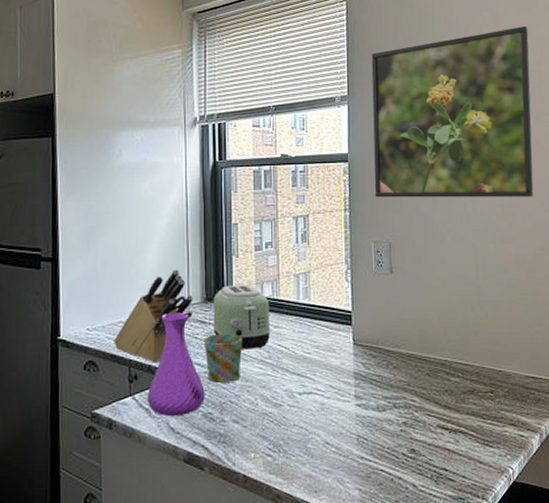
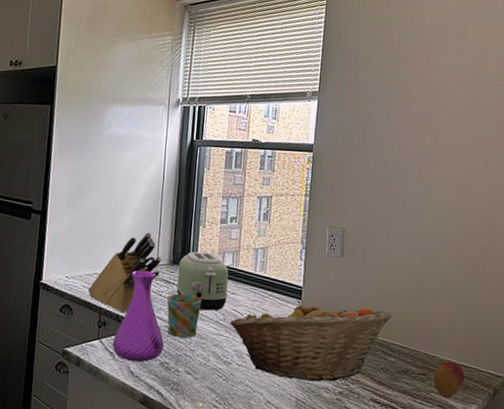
fruit basket: none [277,326,451,415] -> present [230,300,392,382]
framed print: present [371,26,534,198] -> none [334,41,494,201]
fruit: none [501,374,535,415] -> present [433,361,465,399]

